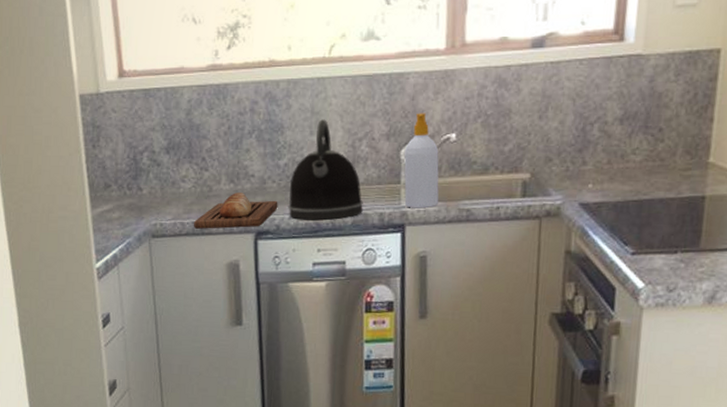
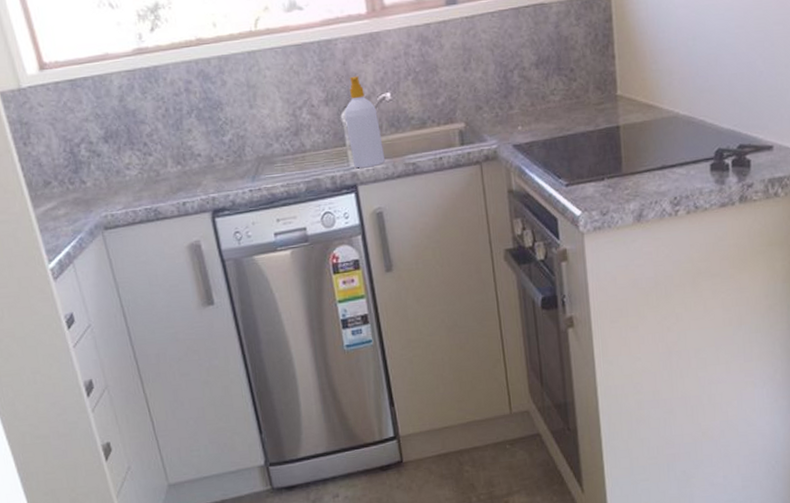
bread loaf: present [194,193,278,229] -> none [146,173,230,215]
kettle: present [288,119,363,220] -> none [238,92,314,193]

